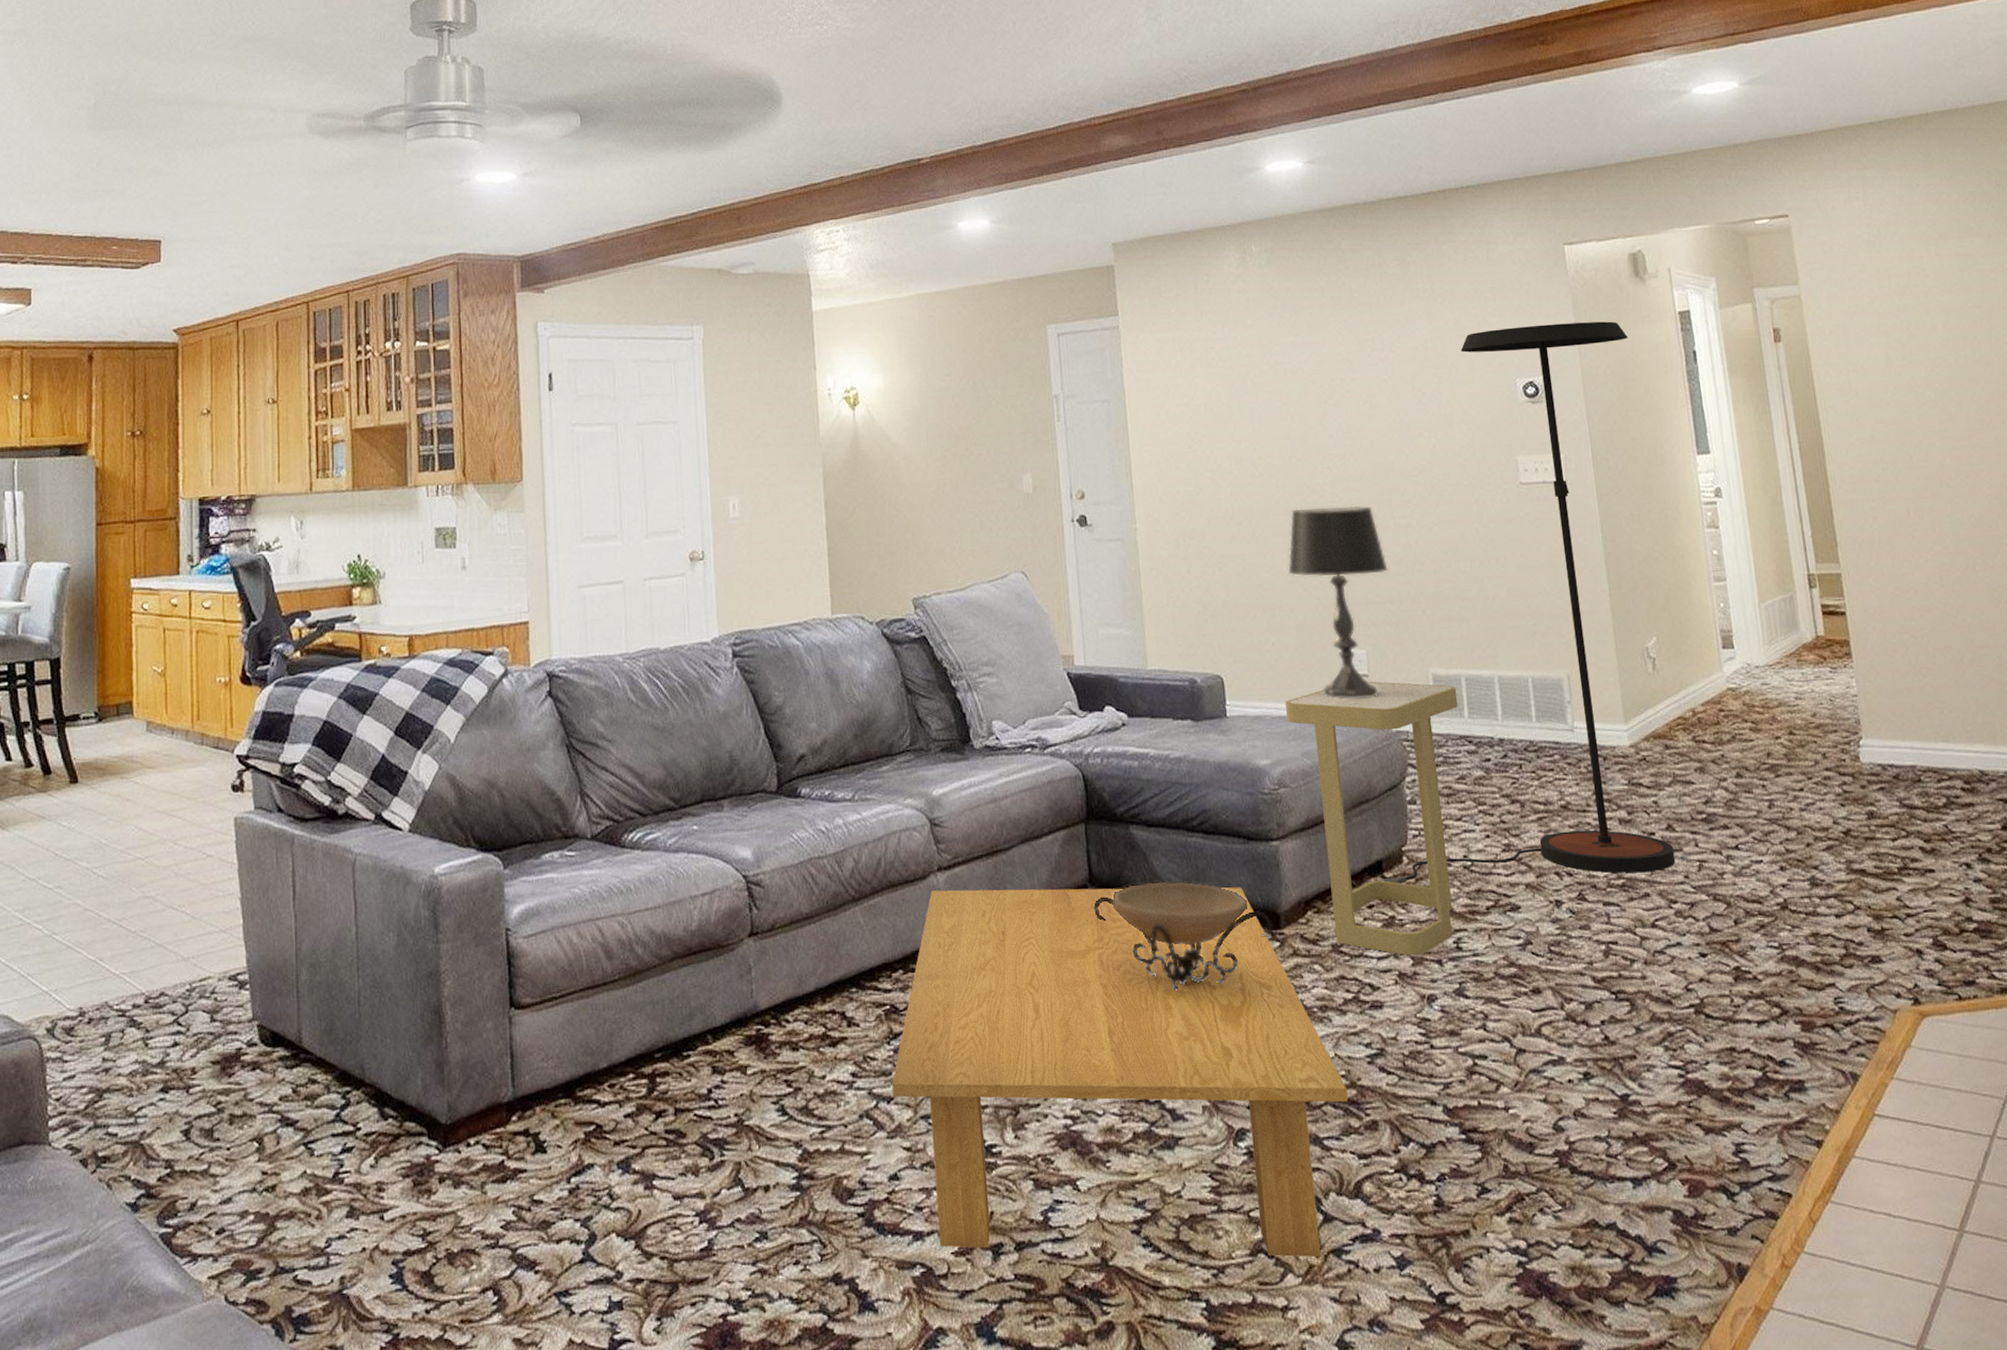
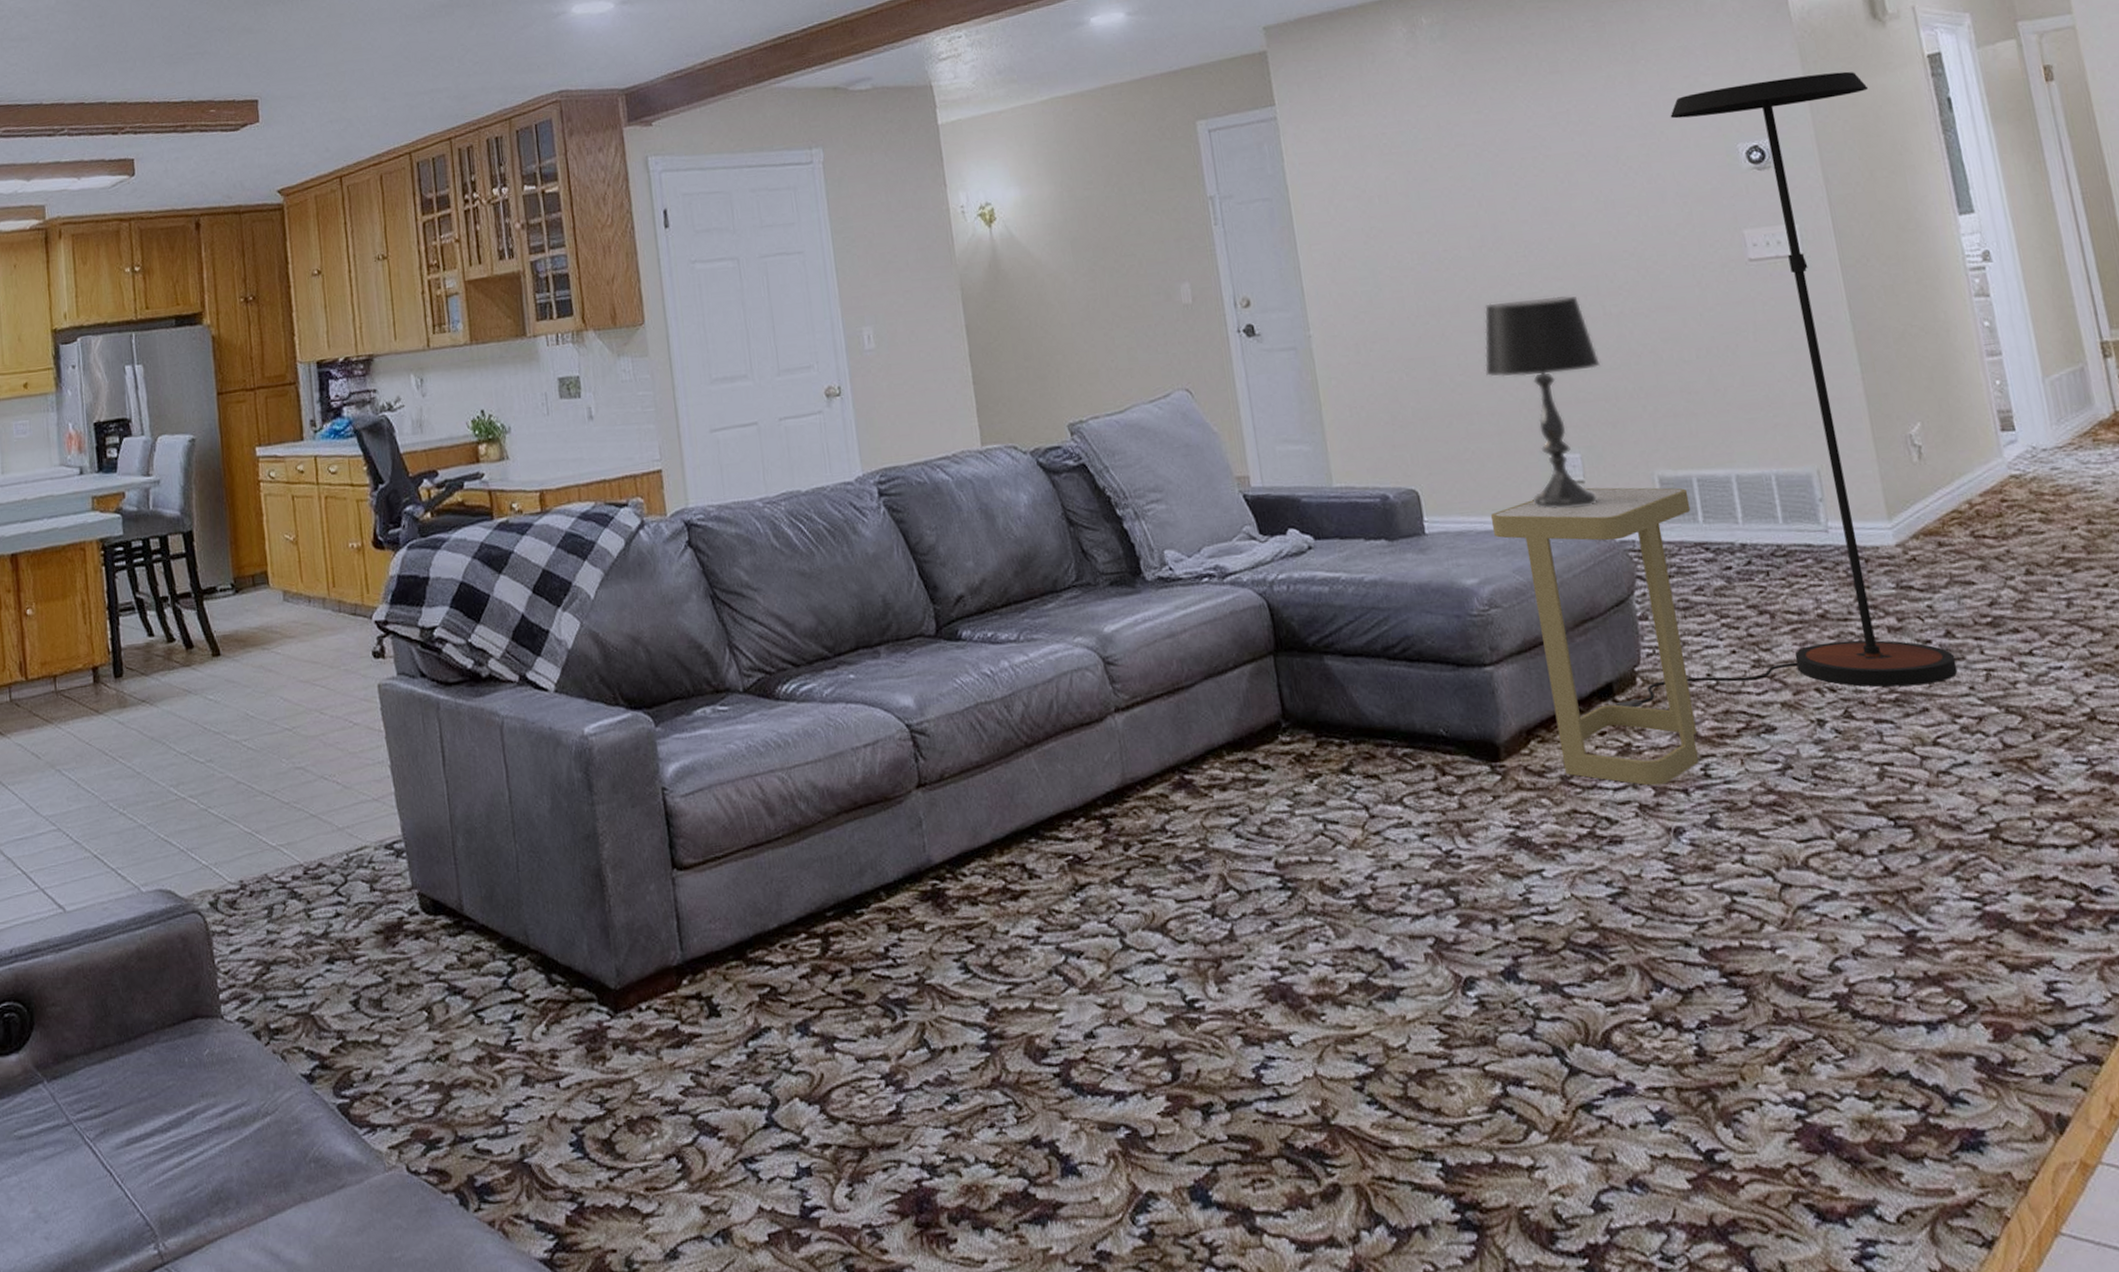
coffee table: present [892,887,1349,1258] -> none [1081,717,1590,1114]
decorative bowl: present [1094,881,1274,990] -> none [1289,714,1494,831]

